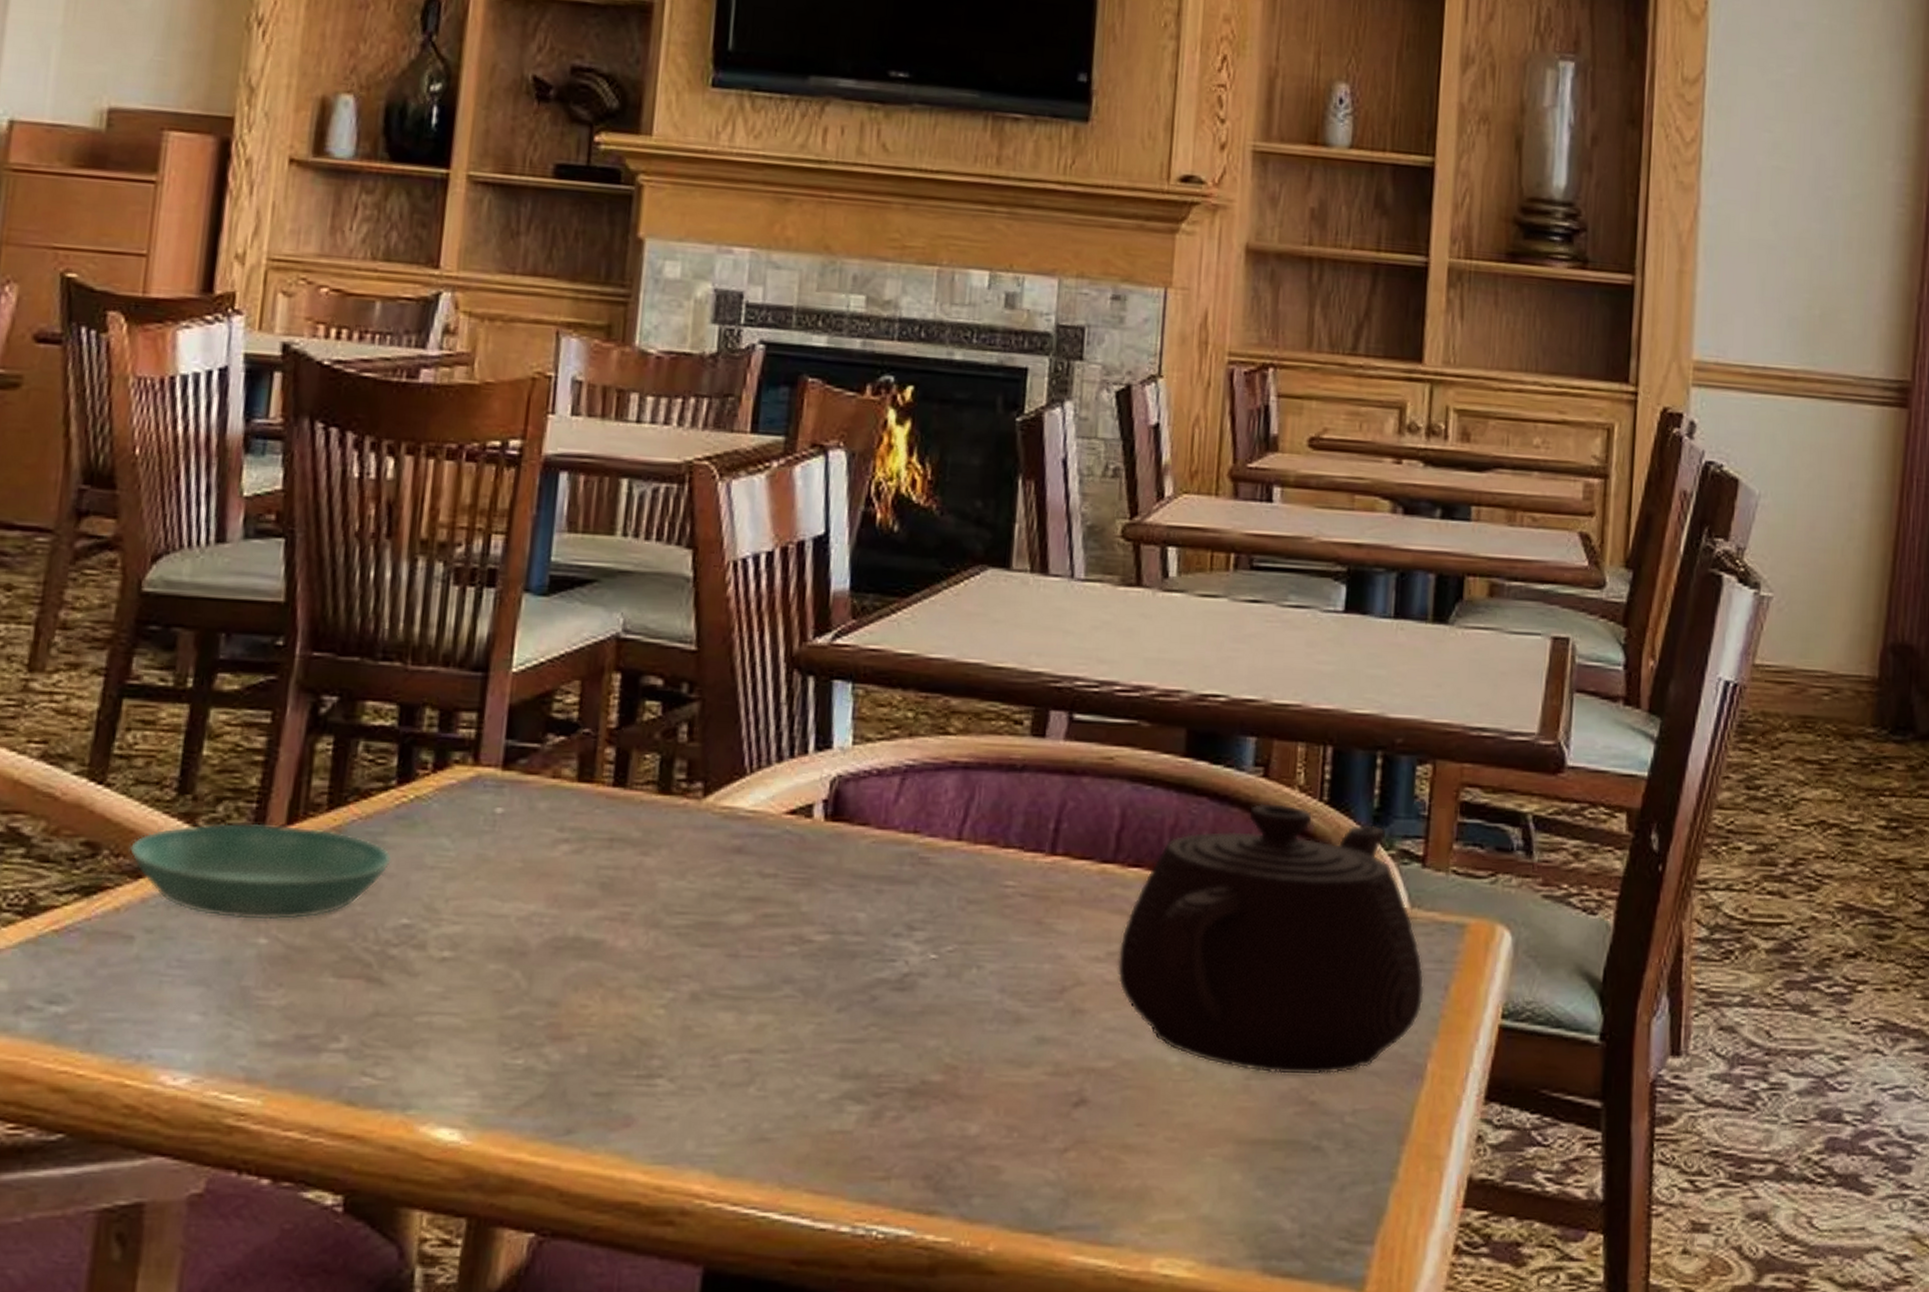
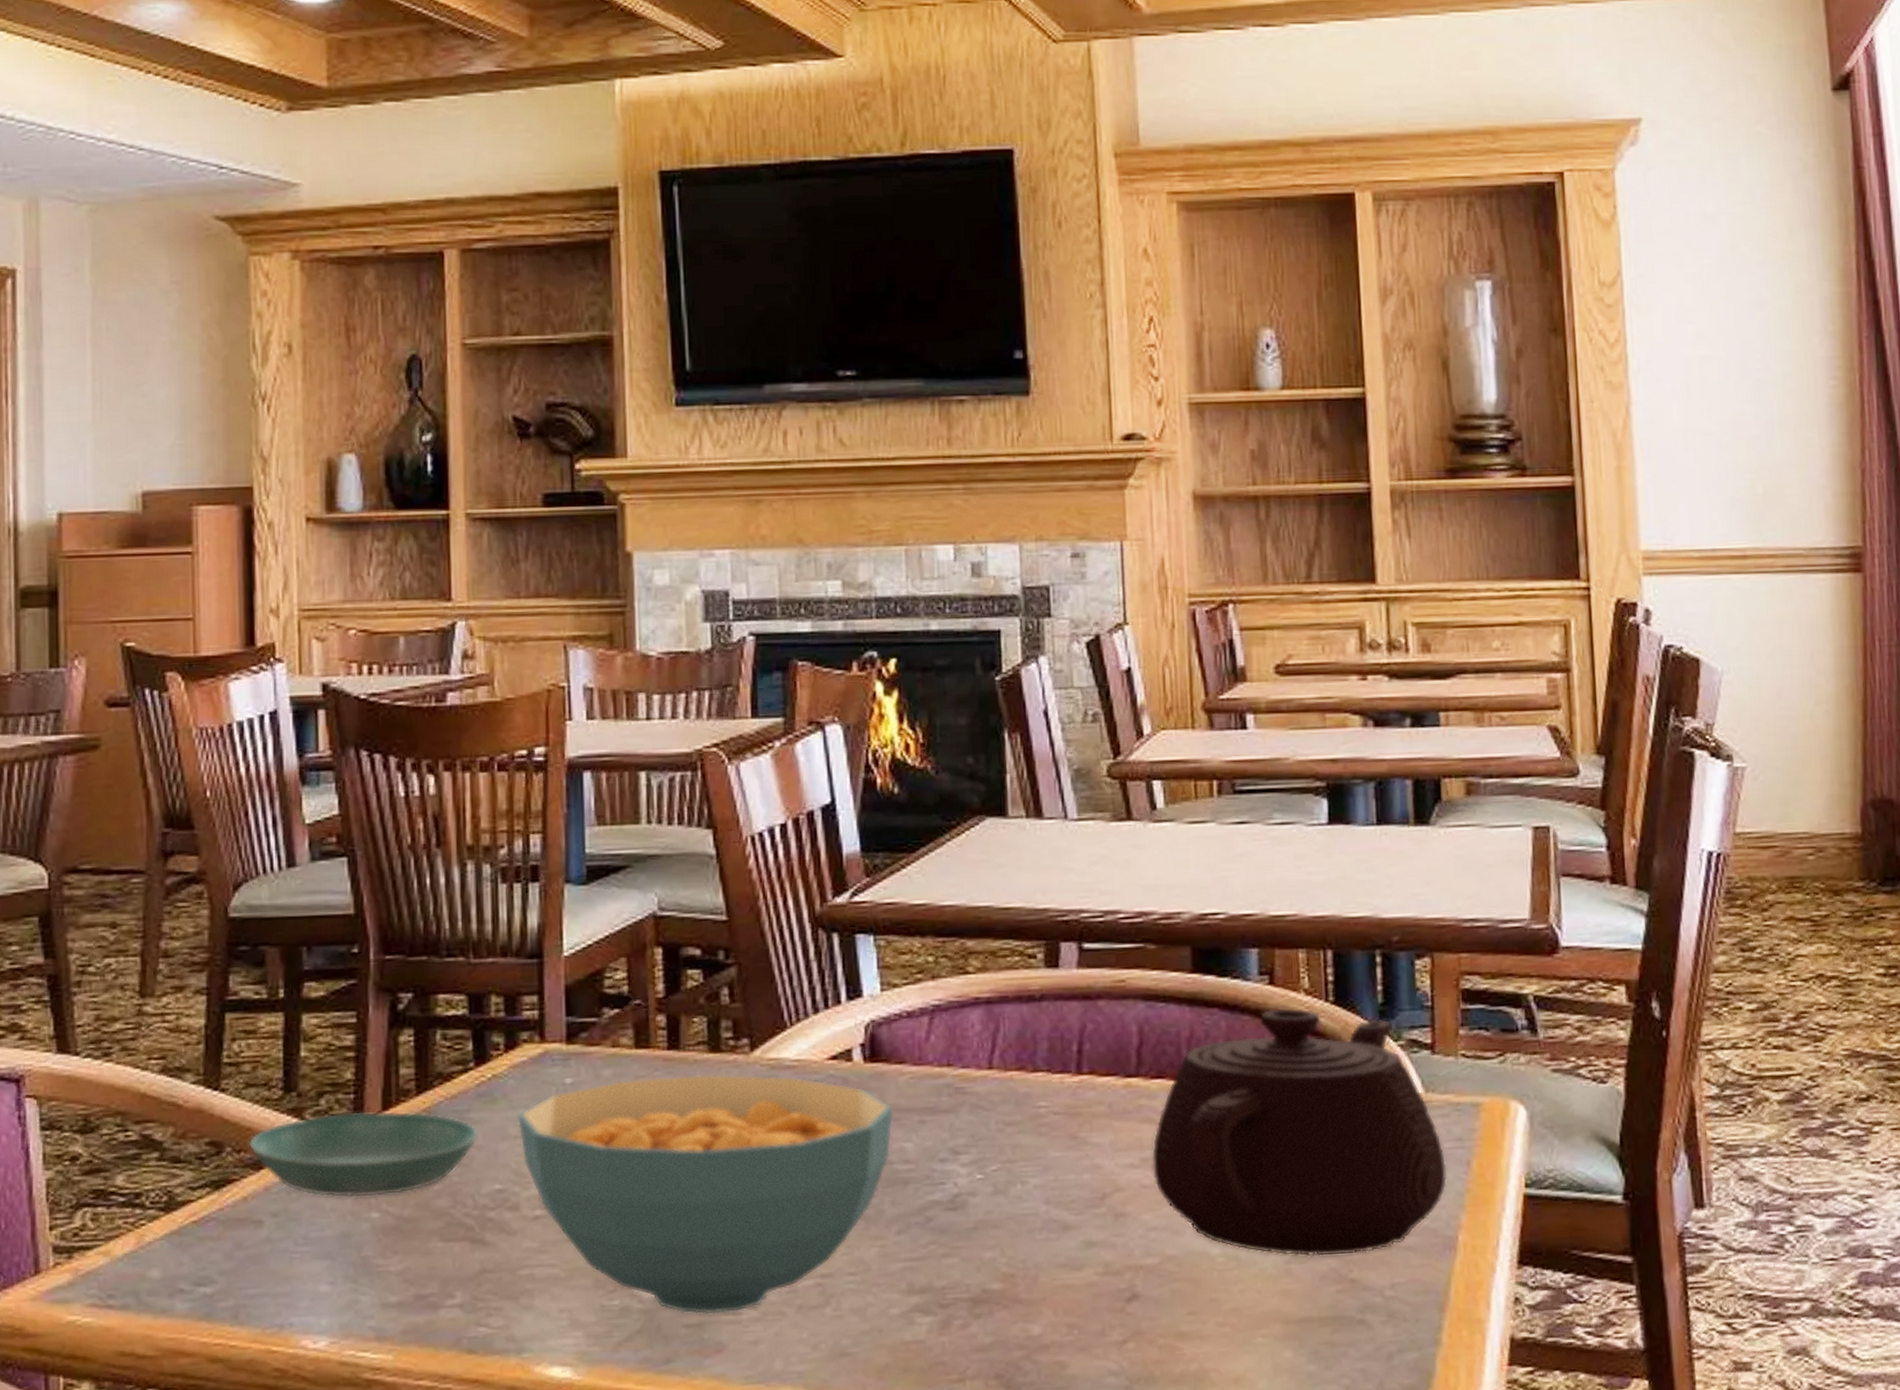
cereal bowl: none [436,814,851,1084] -> present [516,1073,894,1315]

